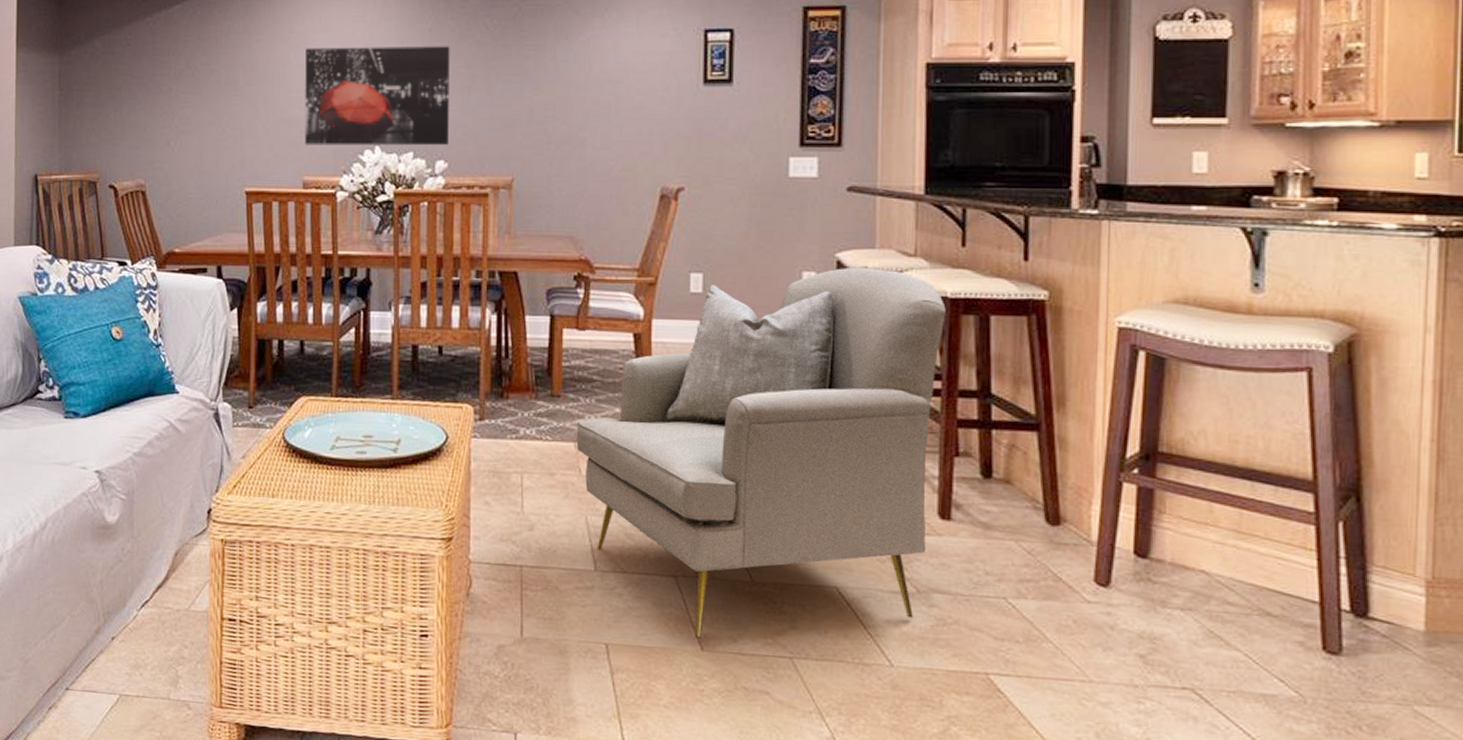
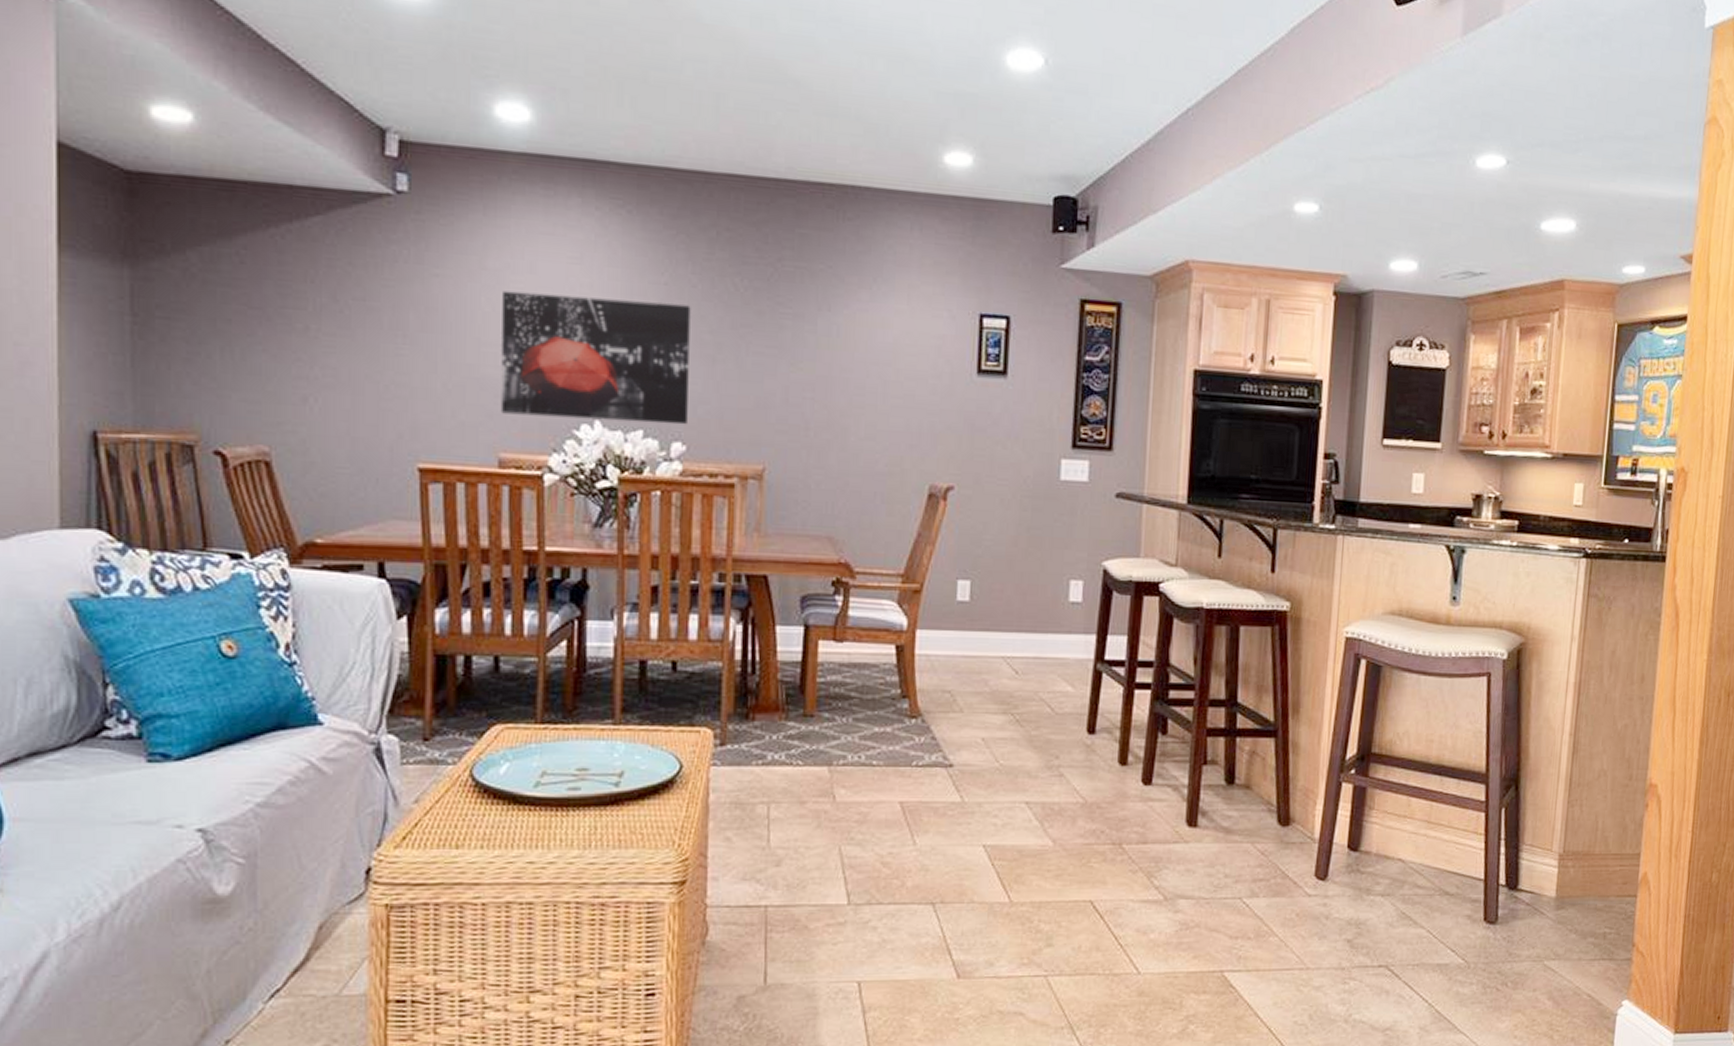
armchair: present [576,267,946,638] -> none [830,576,1201,966]

